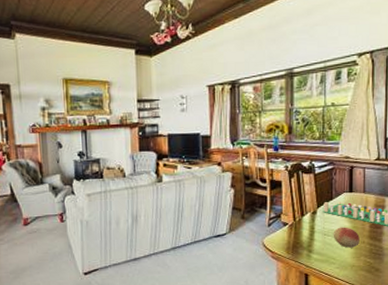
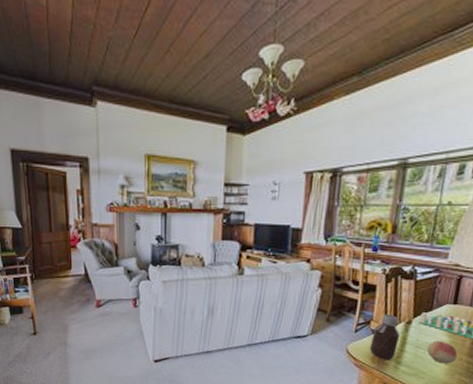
bottle: none [283,206,308,249] -> present [369,313,401,360]

